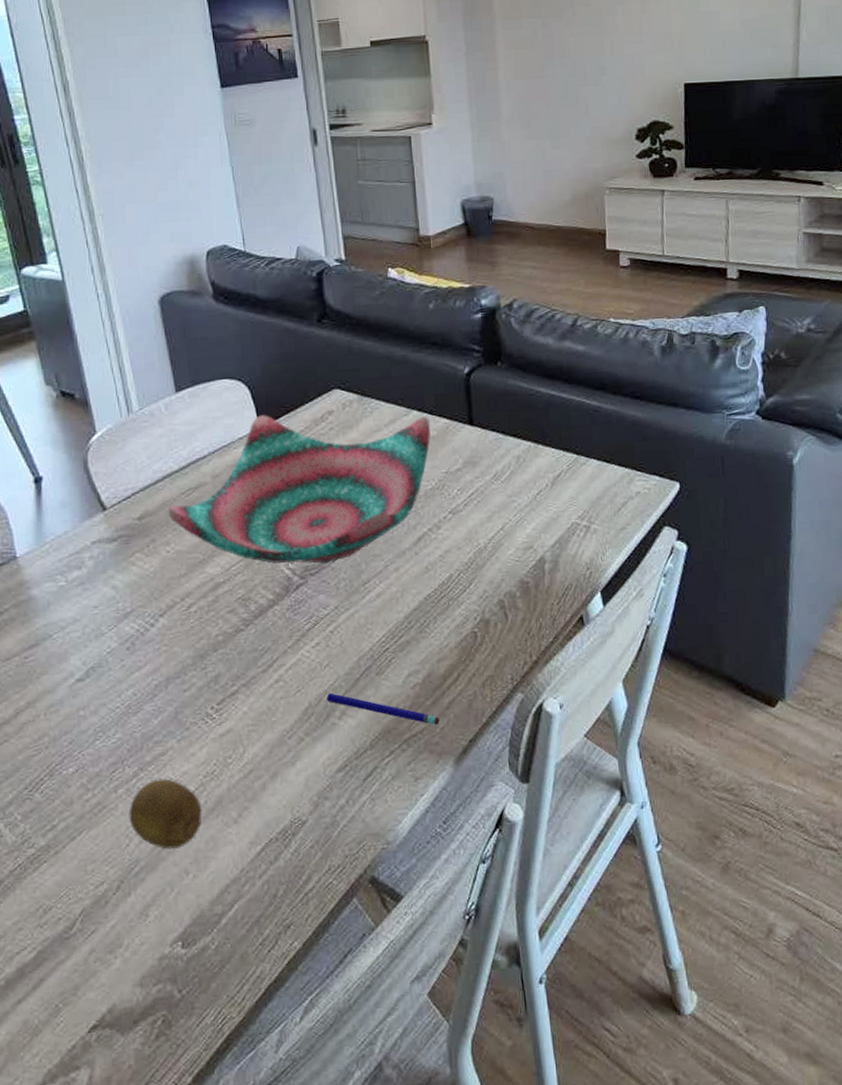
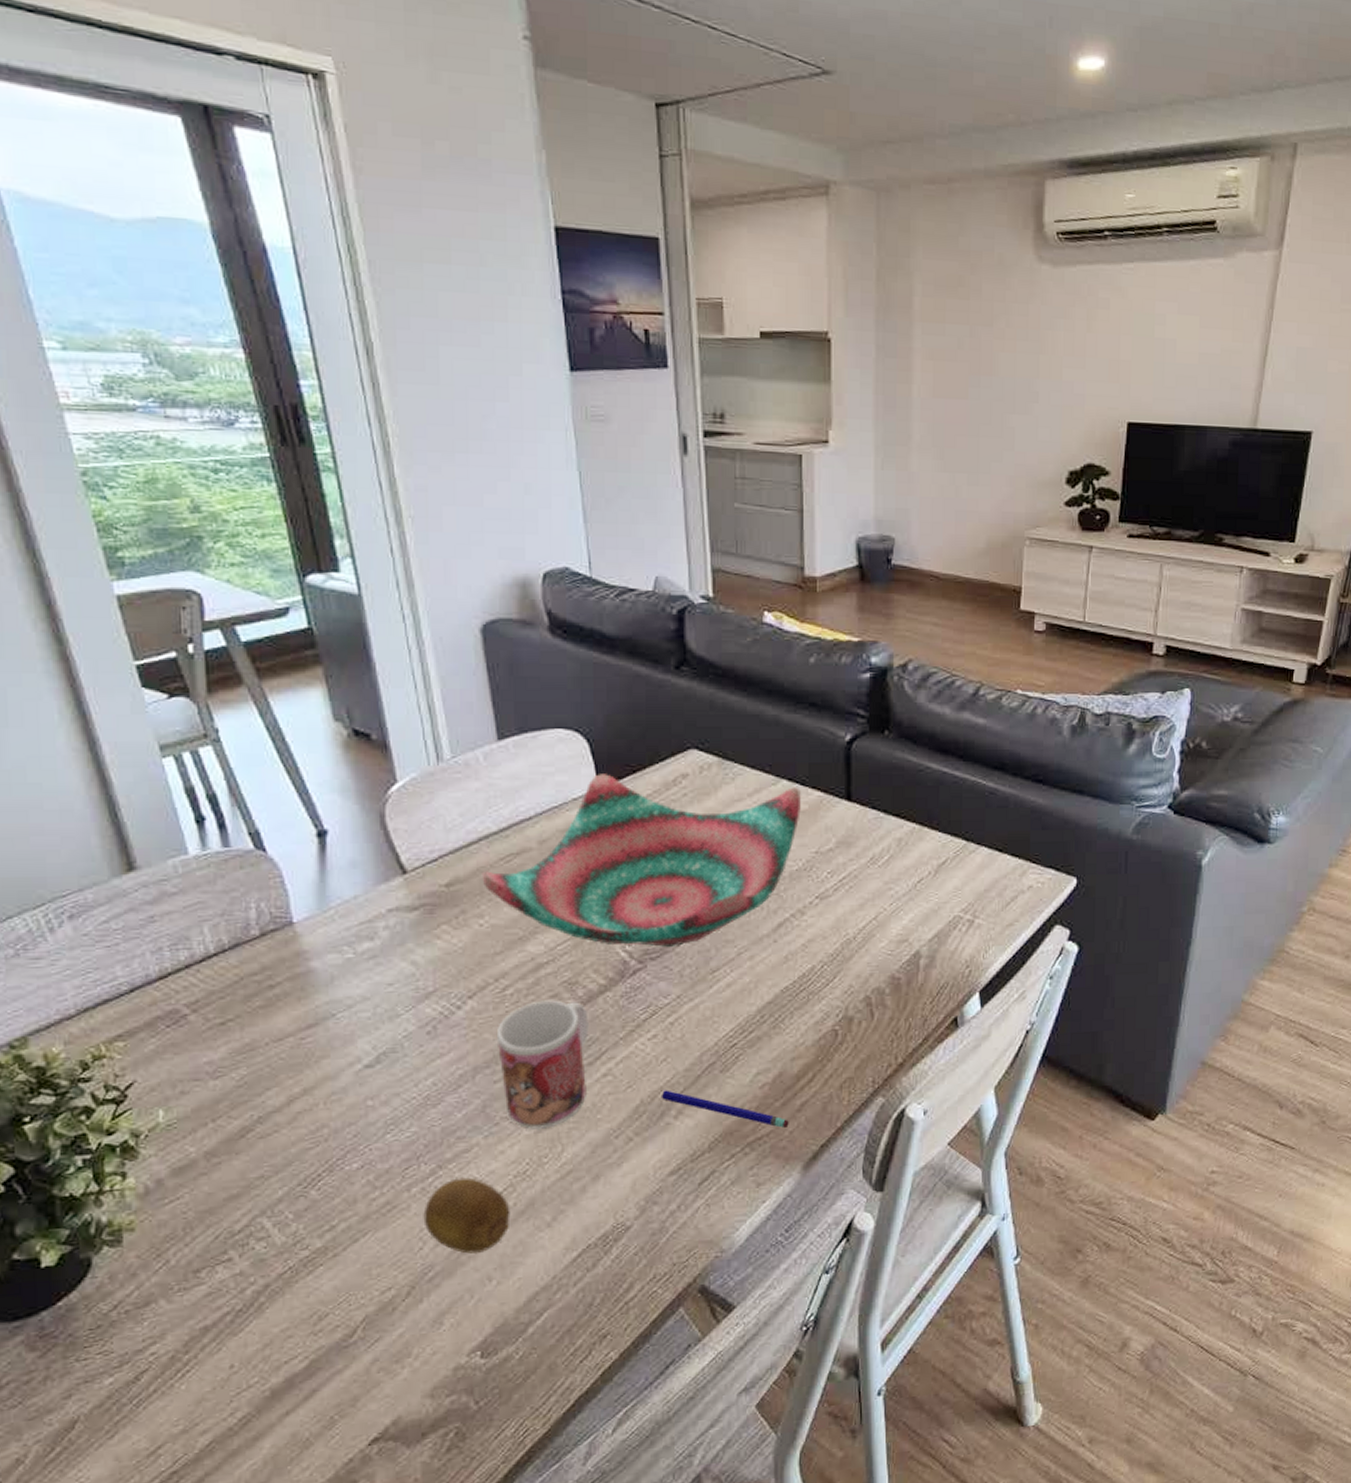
mug: none [184,615,262,734] -> present [496,1000,589,1130]

